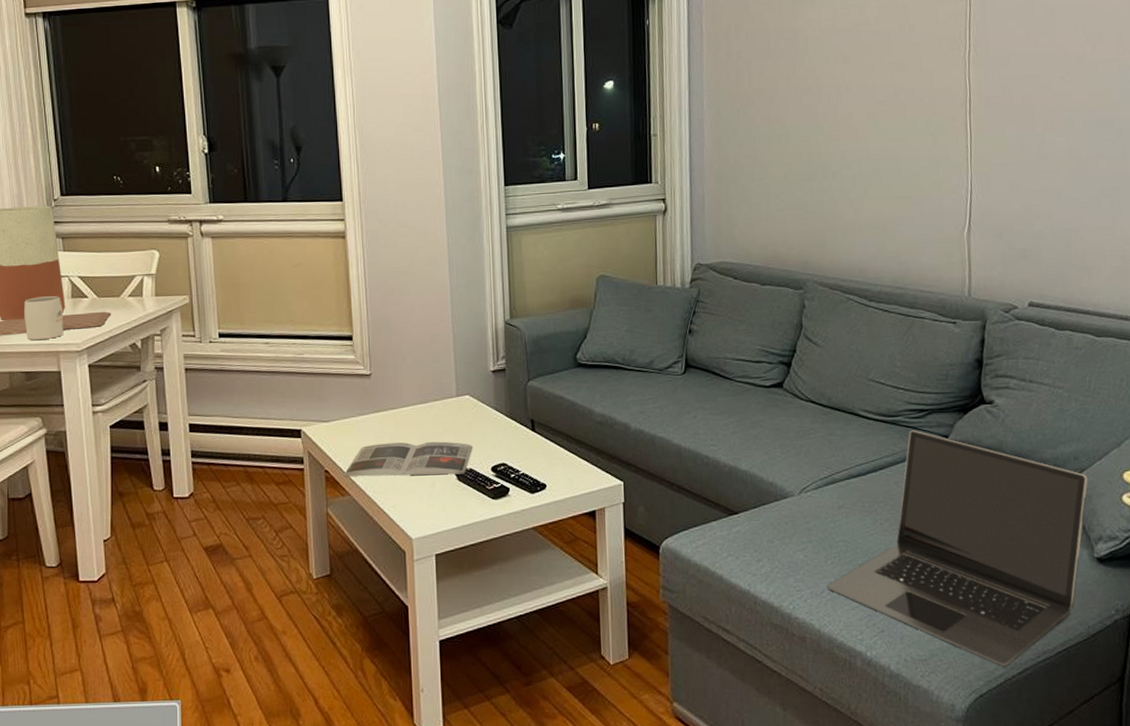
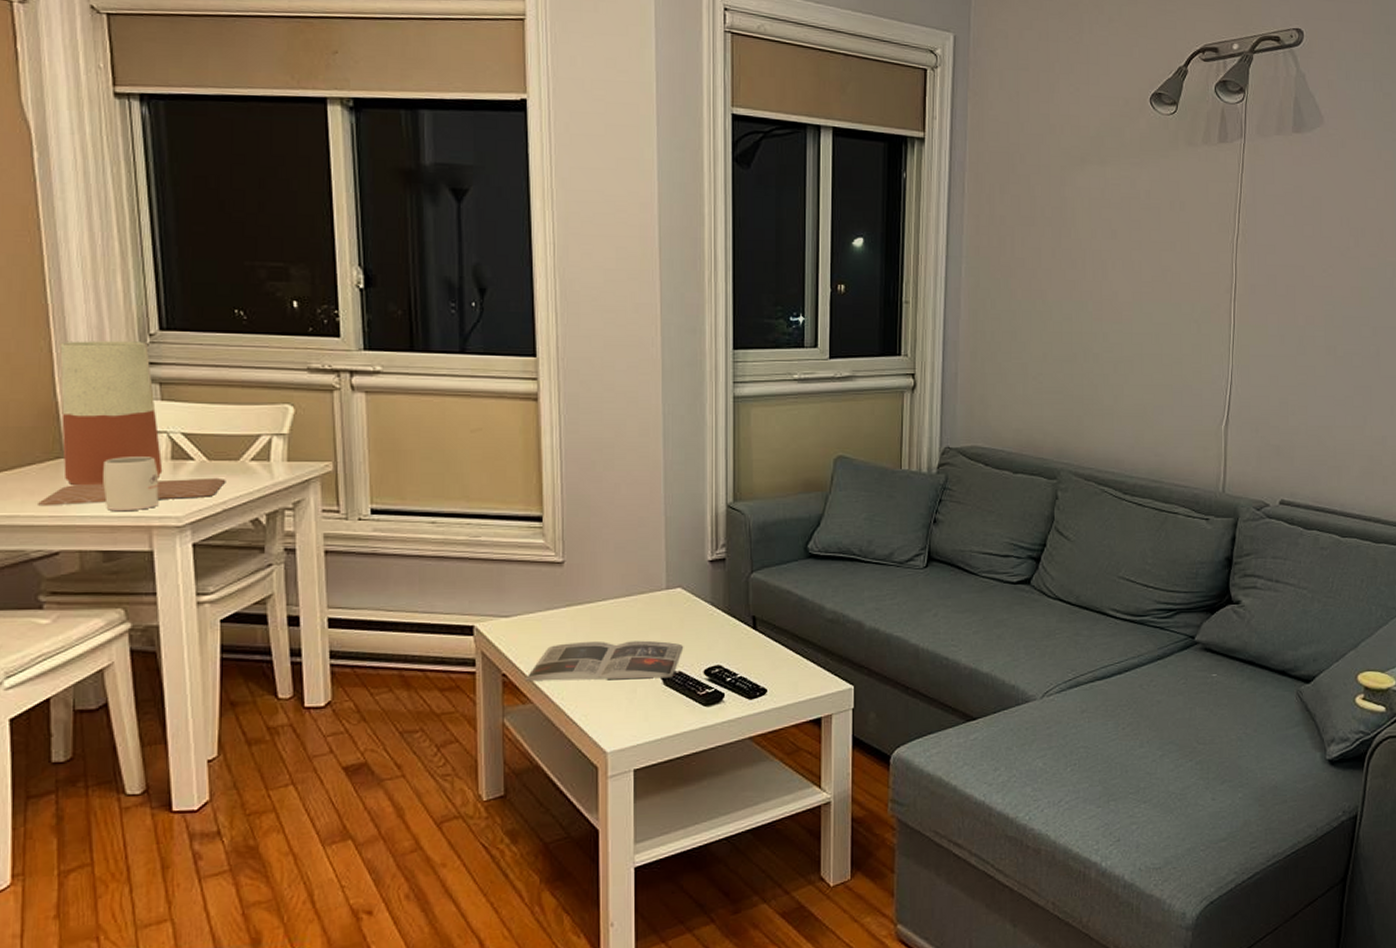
laptop: present [827,430,1088,667] -> none [1066,630,1325,872]

